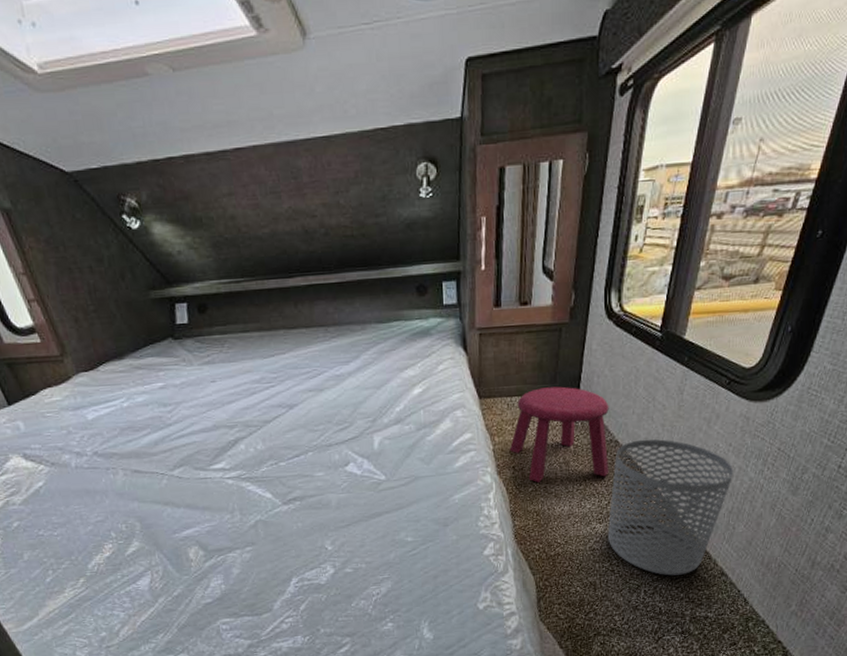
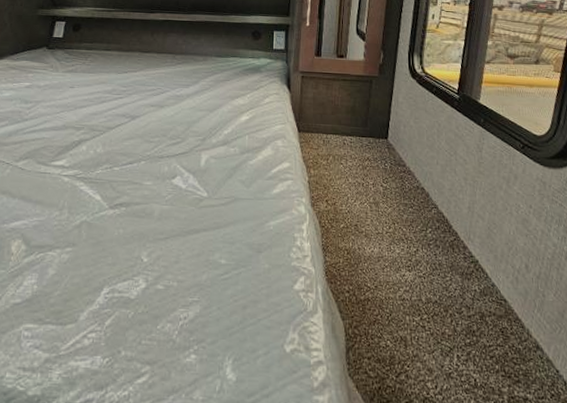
stool: present [509,386,609,482] -> none [323,129,417,223]
waste bin: present [607,439,734,576] -> none [417,190,537,342]

